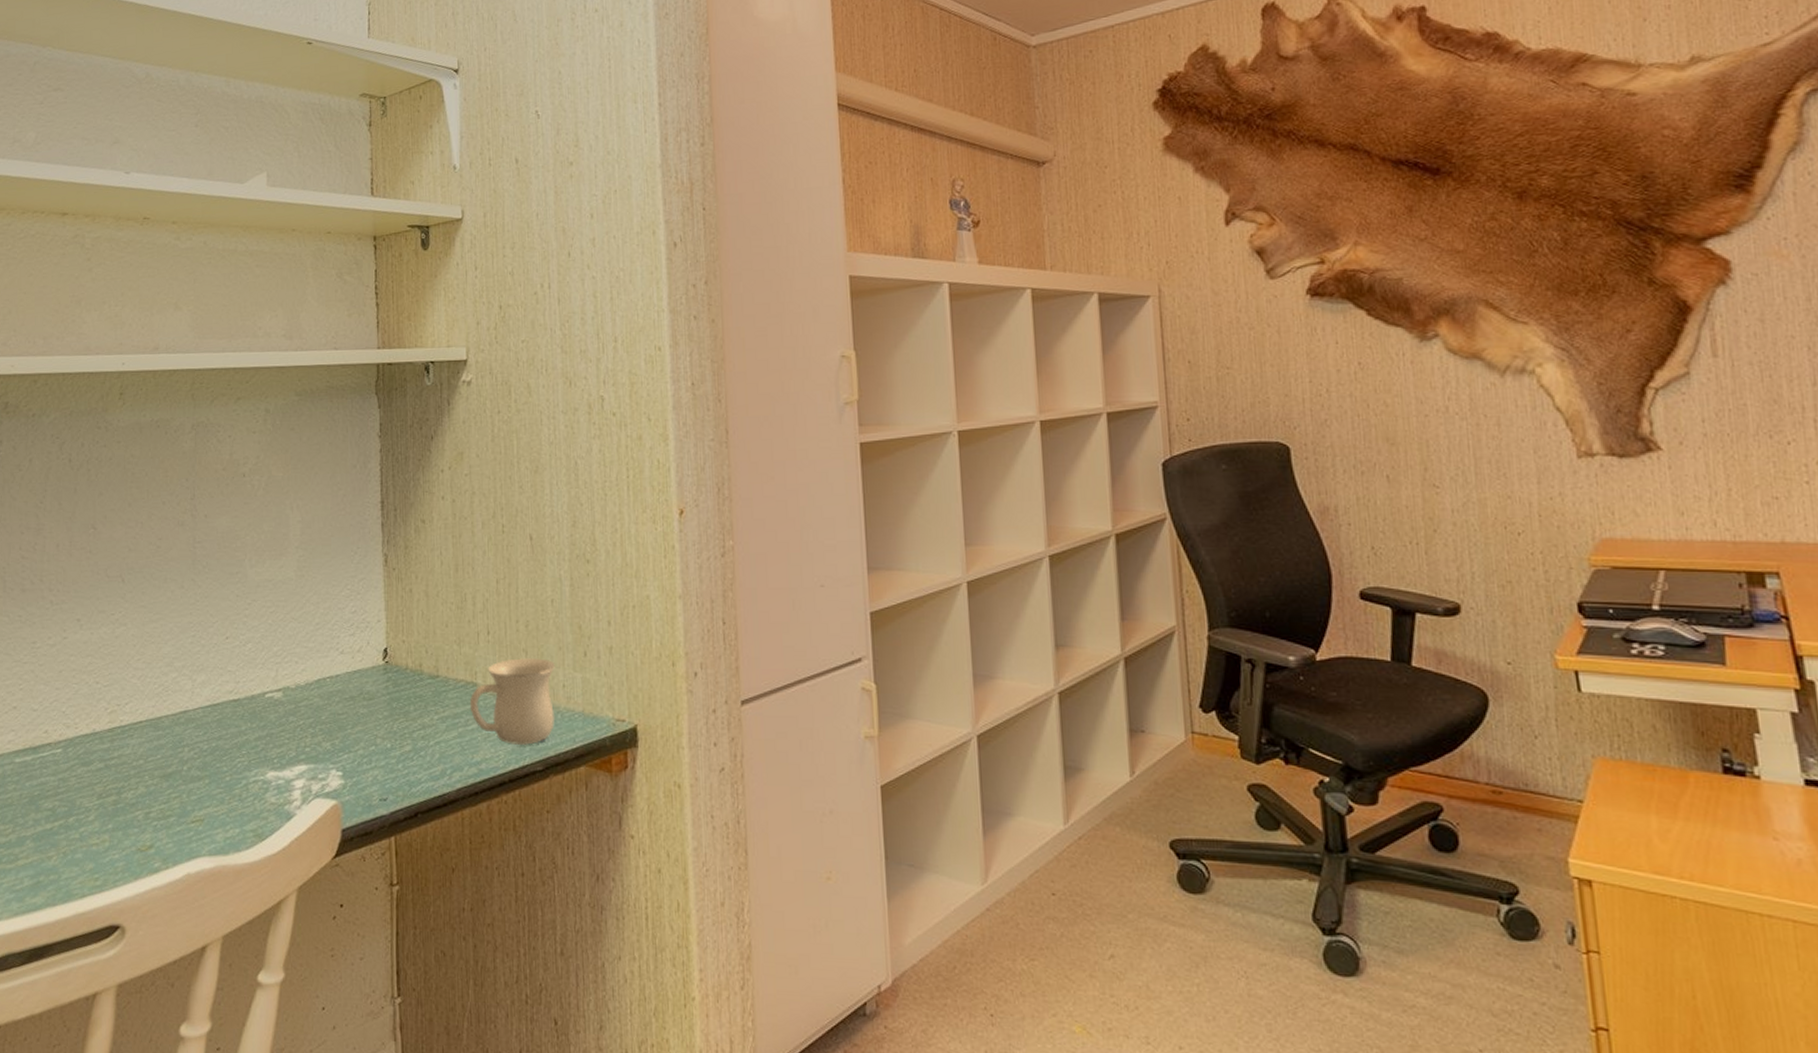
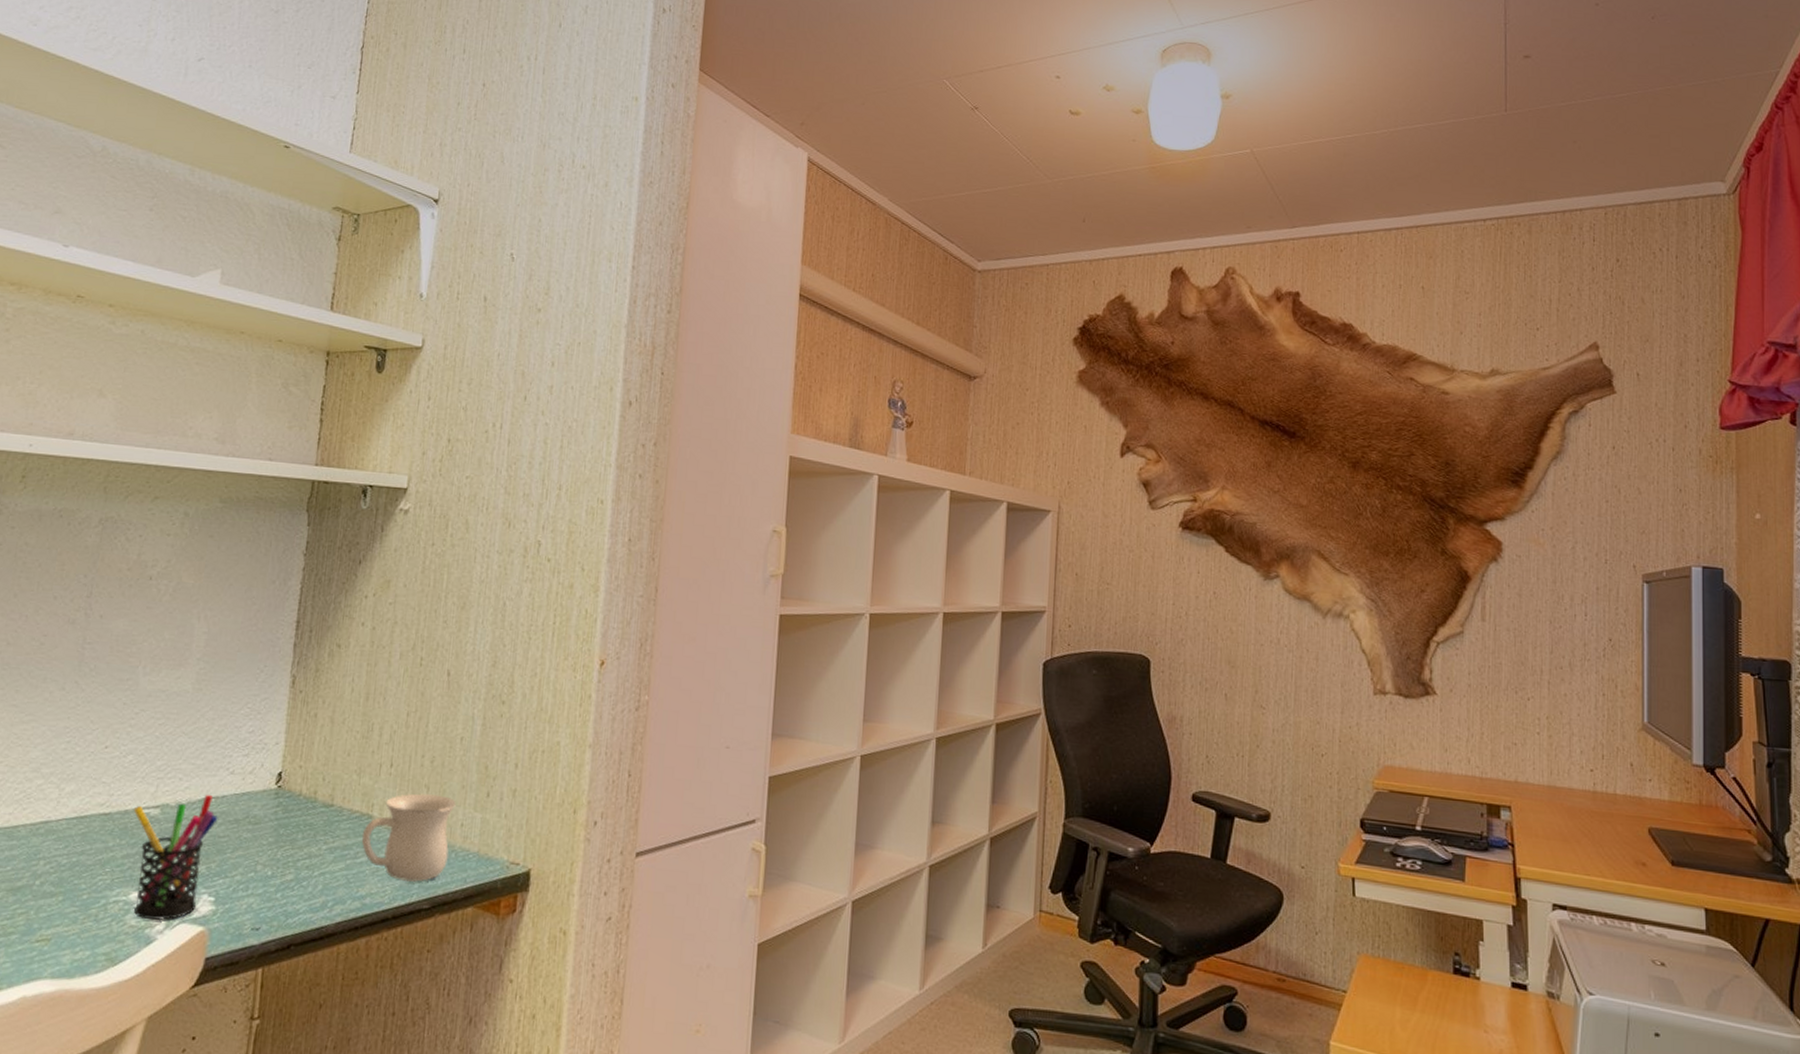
pen holder: none [259,674,335,796] -> present [133,794,218,920]

